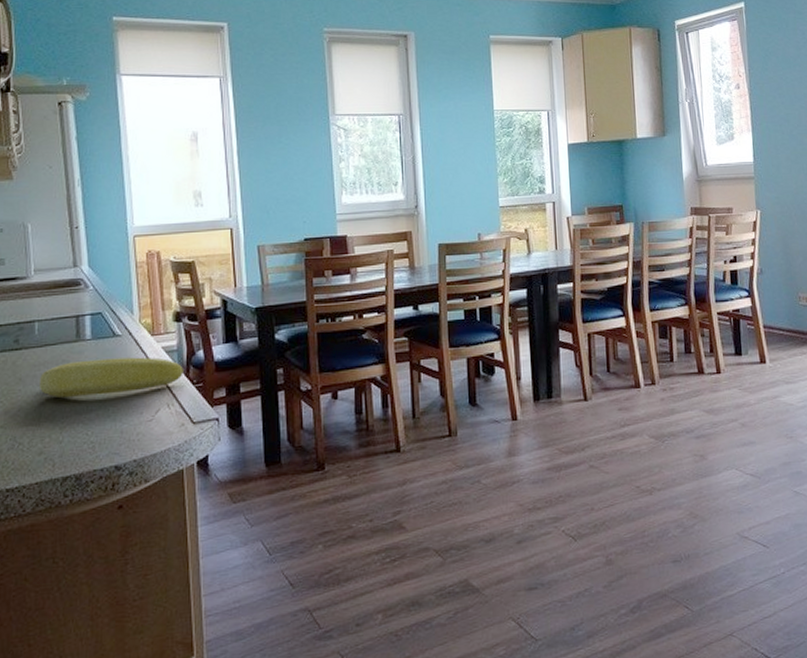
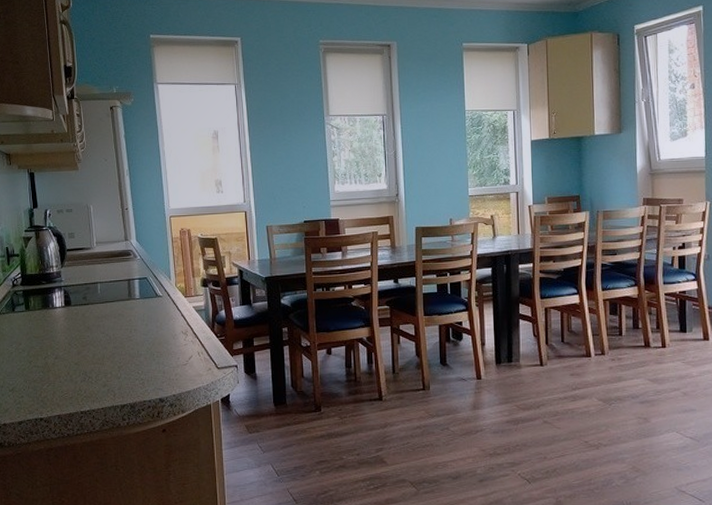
banana: present [38,357,183,398] -> none [102,314,210,343]

